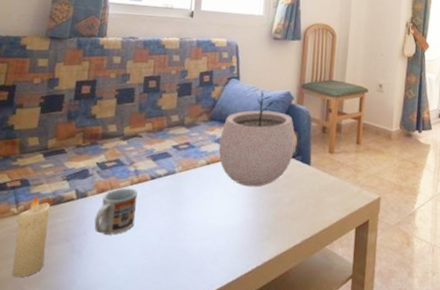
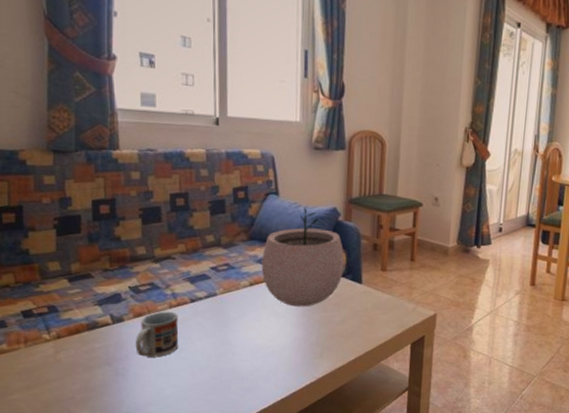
candle: present [12,194,51,278] -> none [51,320,88,401]

